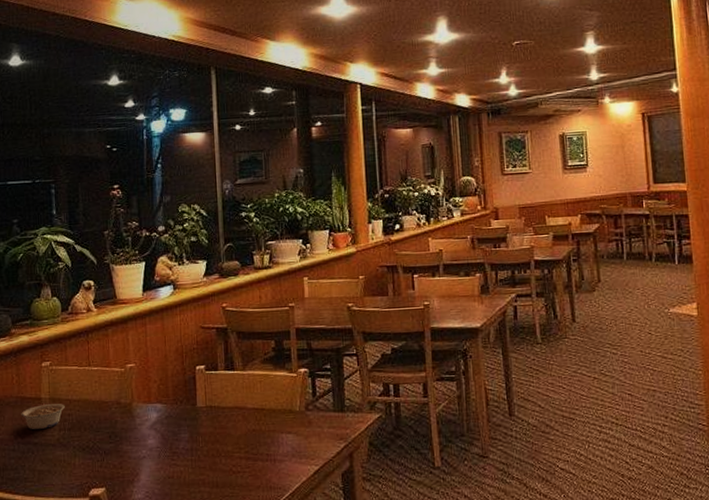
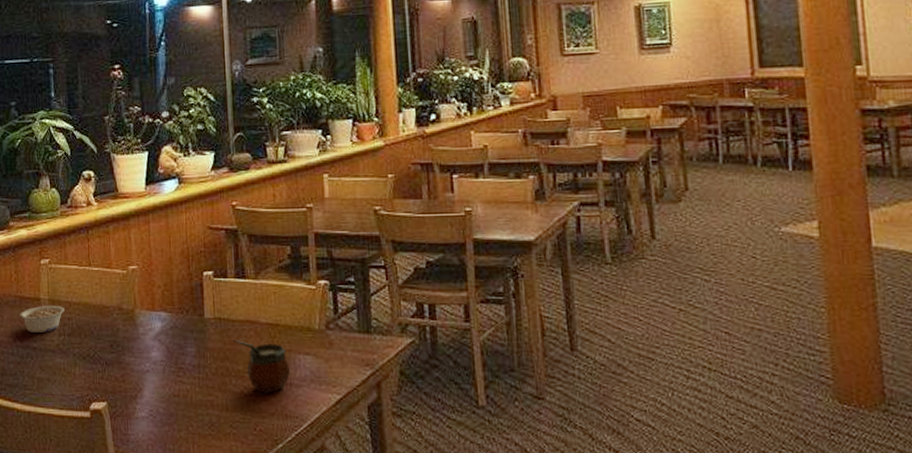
gourd: none [223,424,275,470] -> present [233,340,291,394]

